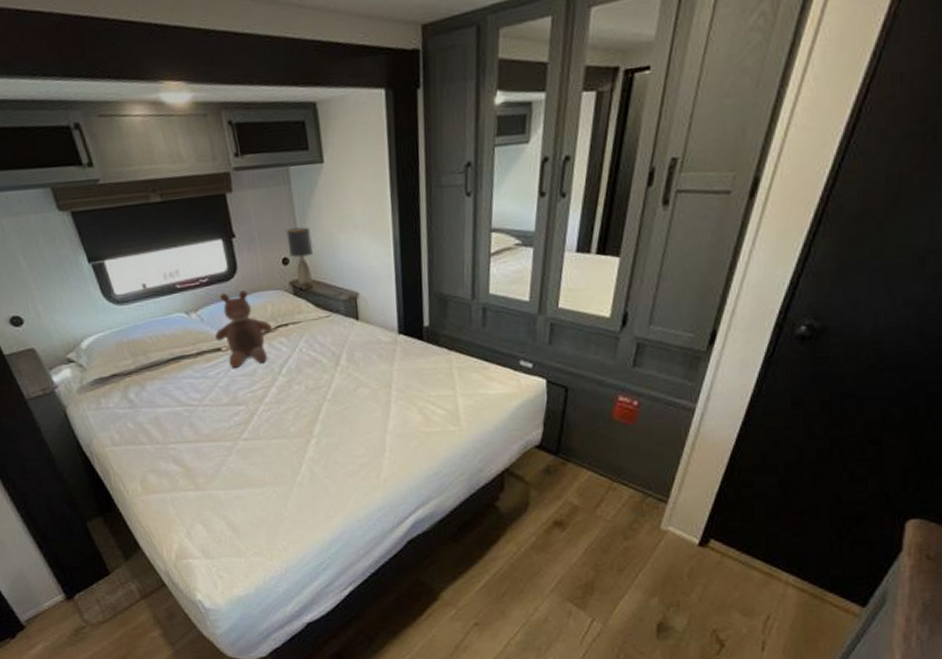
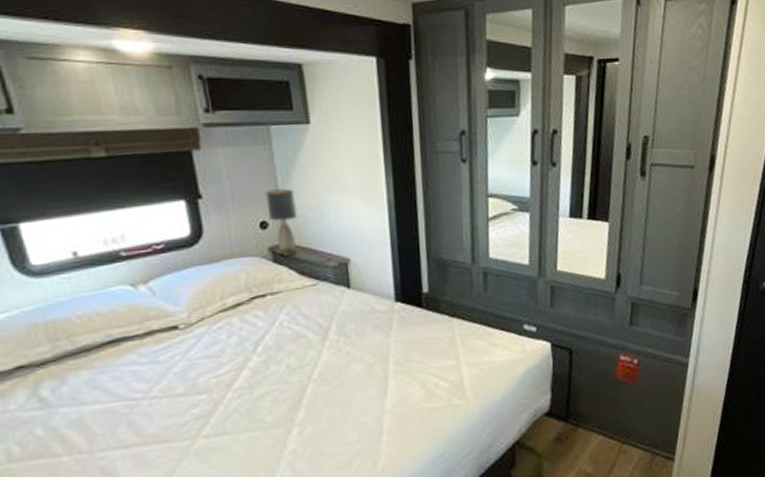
stuffed bear: present [214,290,272,368] -> none [169,257,246,349]

